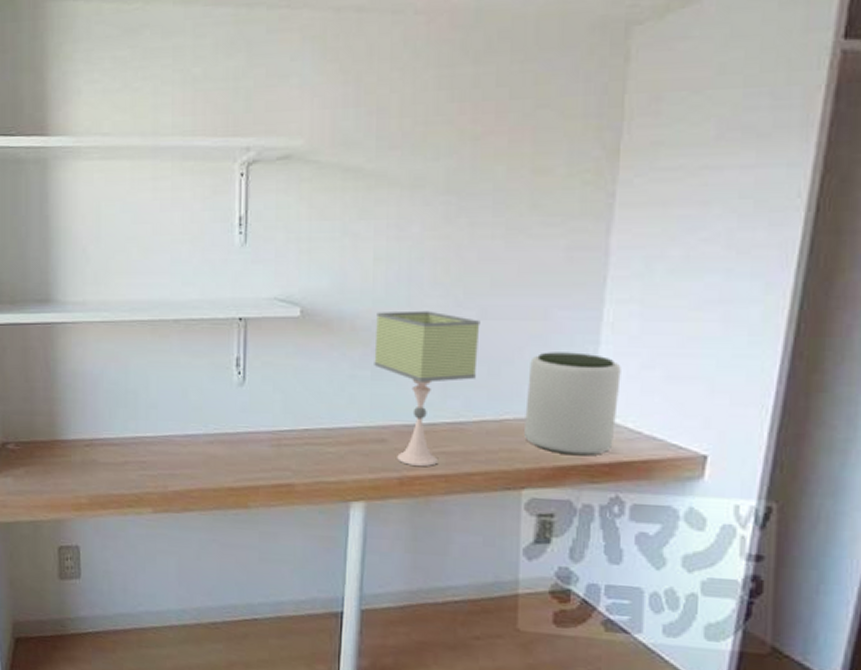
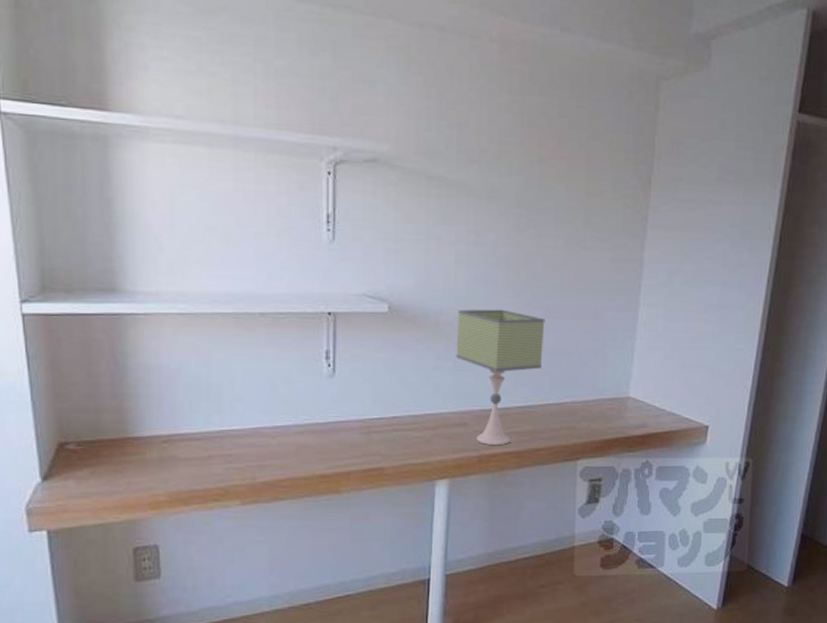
plant pot: present [524,352,621,456] -> none [579,345,651,430]

